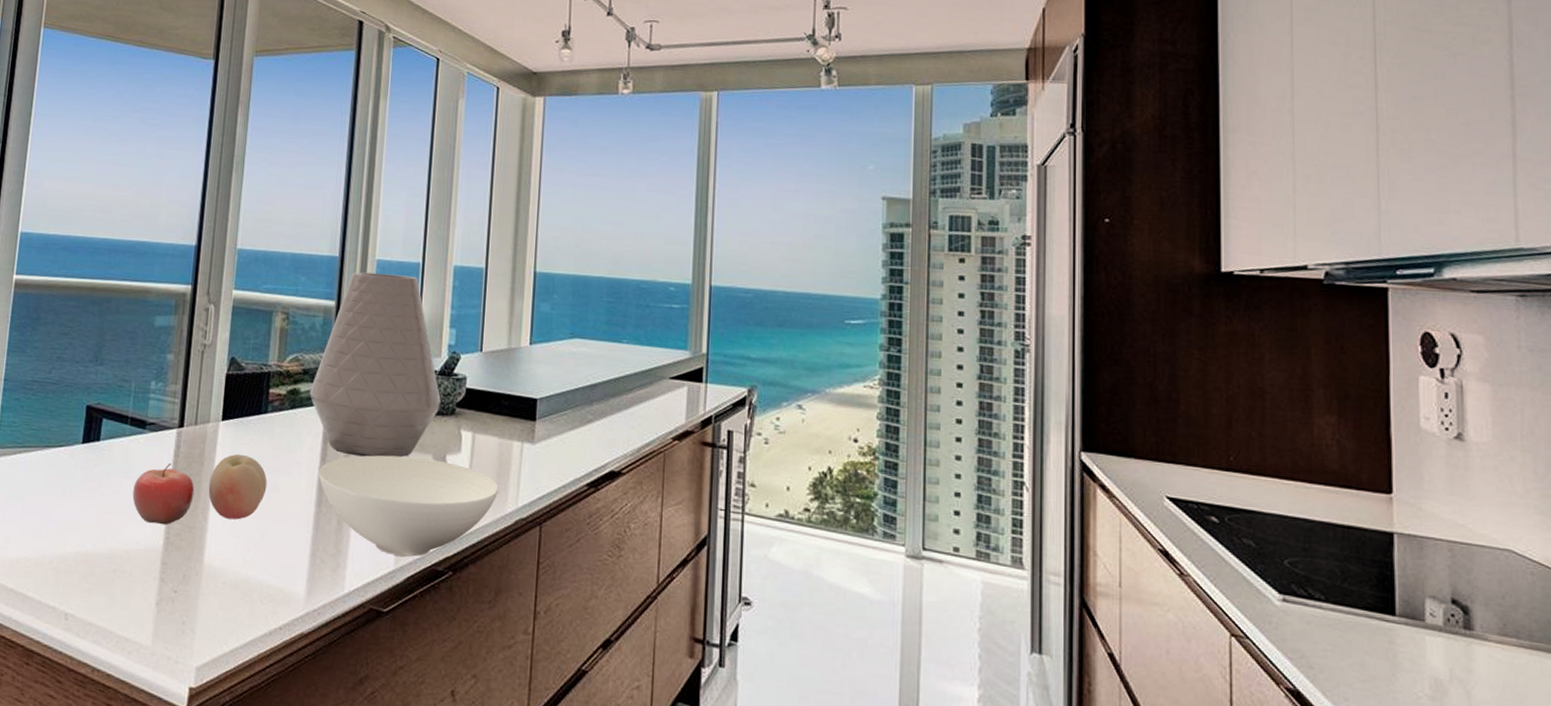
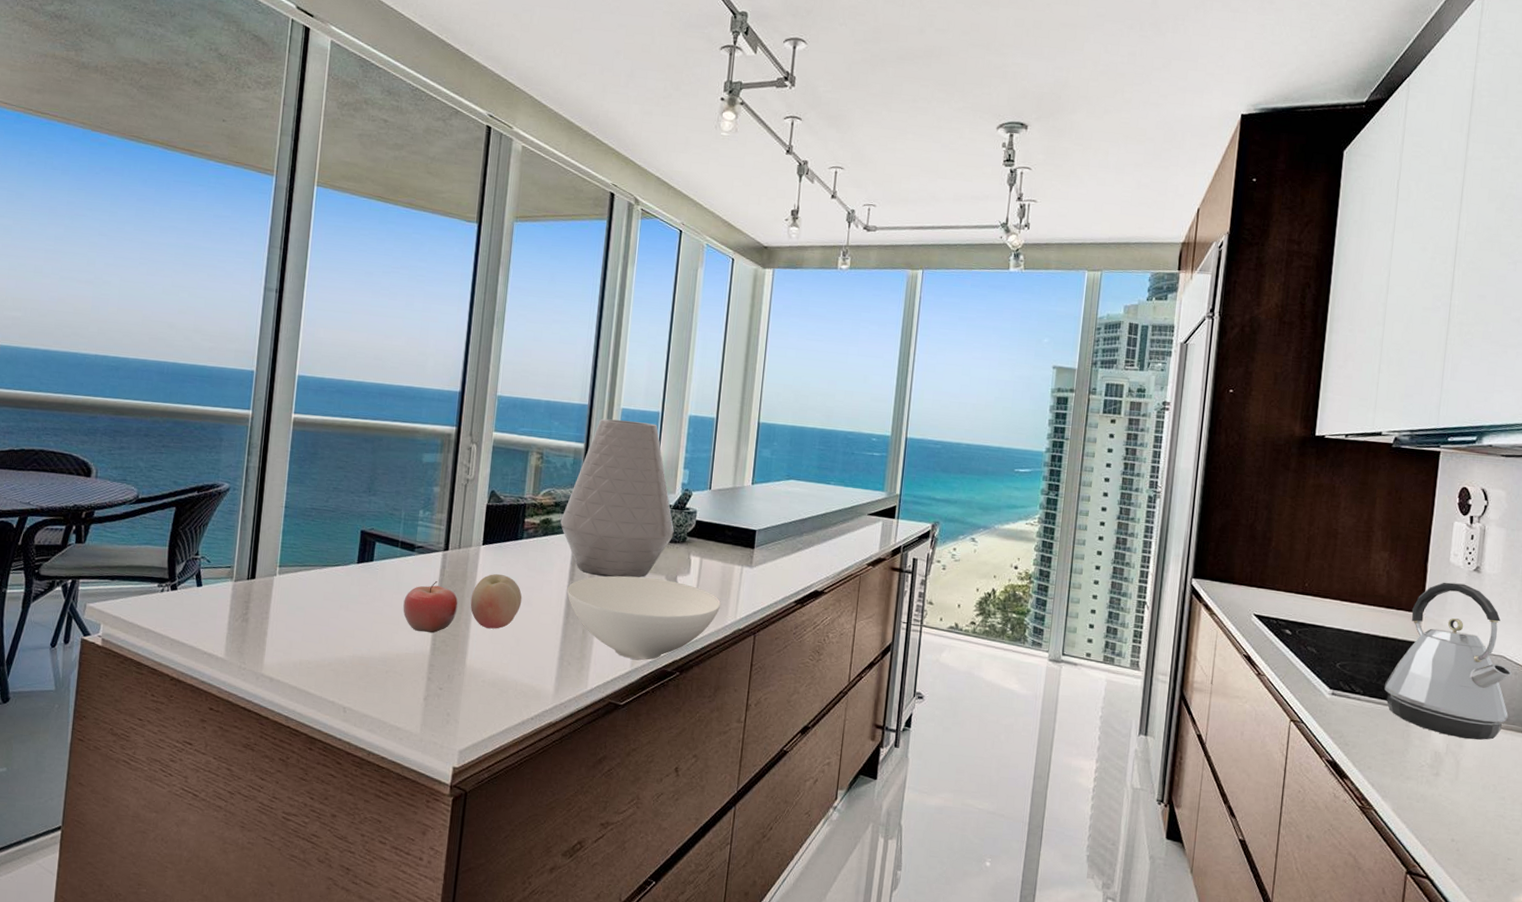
kettle: none [1352,453,1530,663] -> present [1384,582,1513,740]

